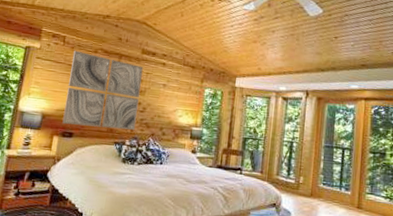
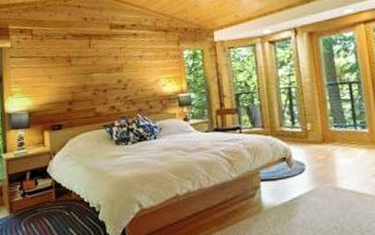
wall art: present [62,50,143,130] -> none [43,41,121,118]

